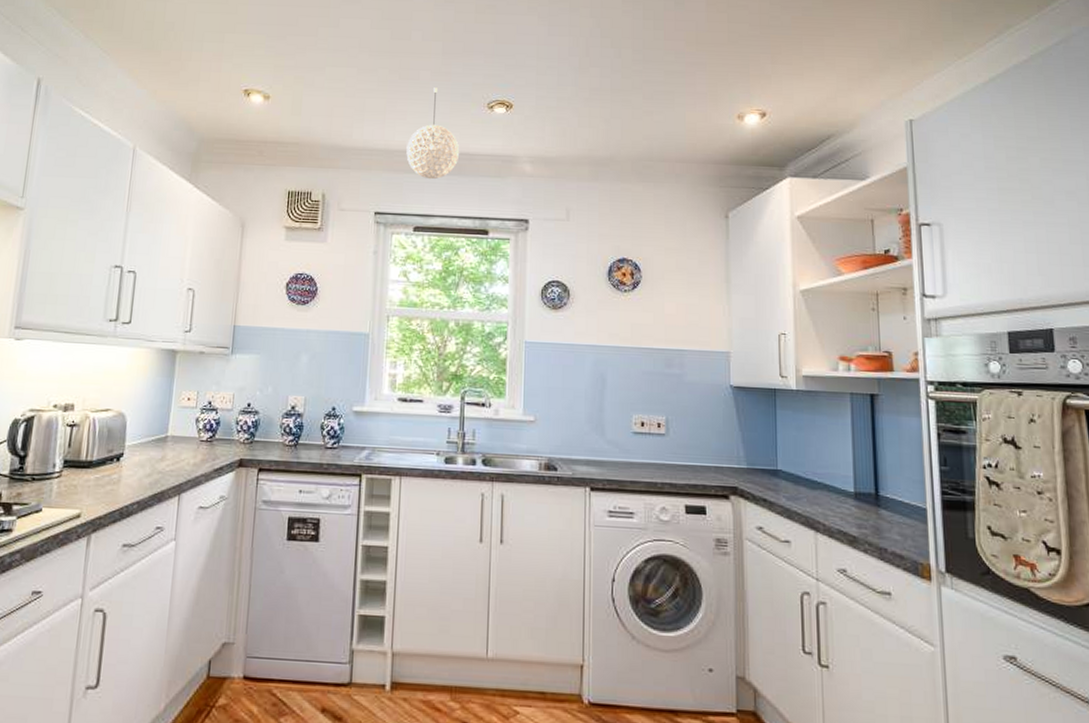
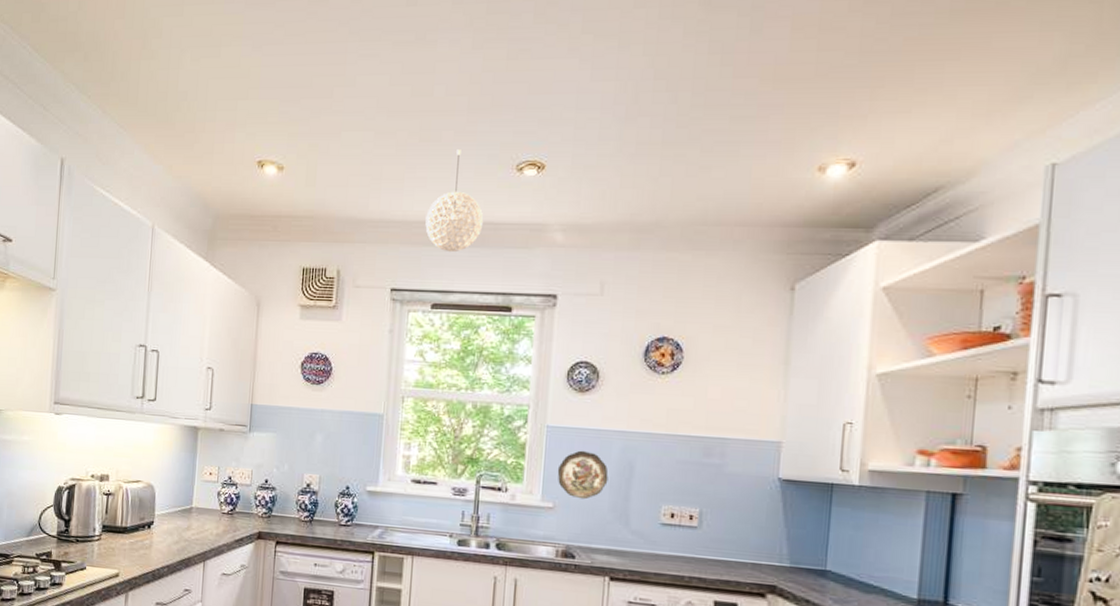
decorative plate: none [536,364,583,412] -> present [557,450,609,500]

